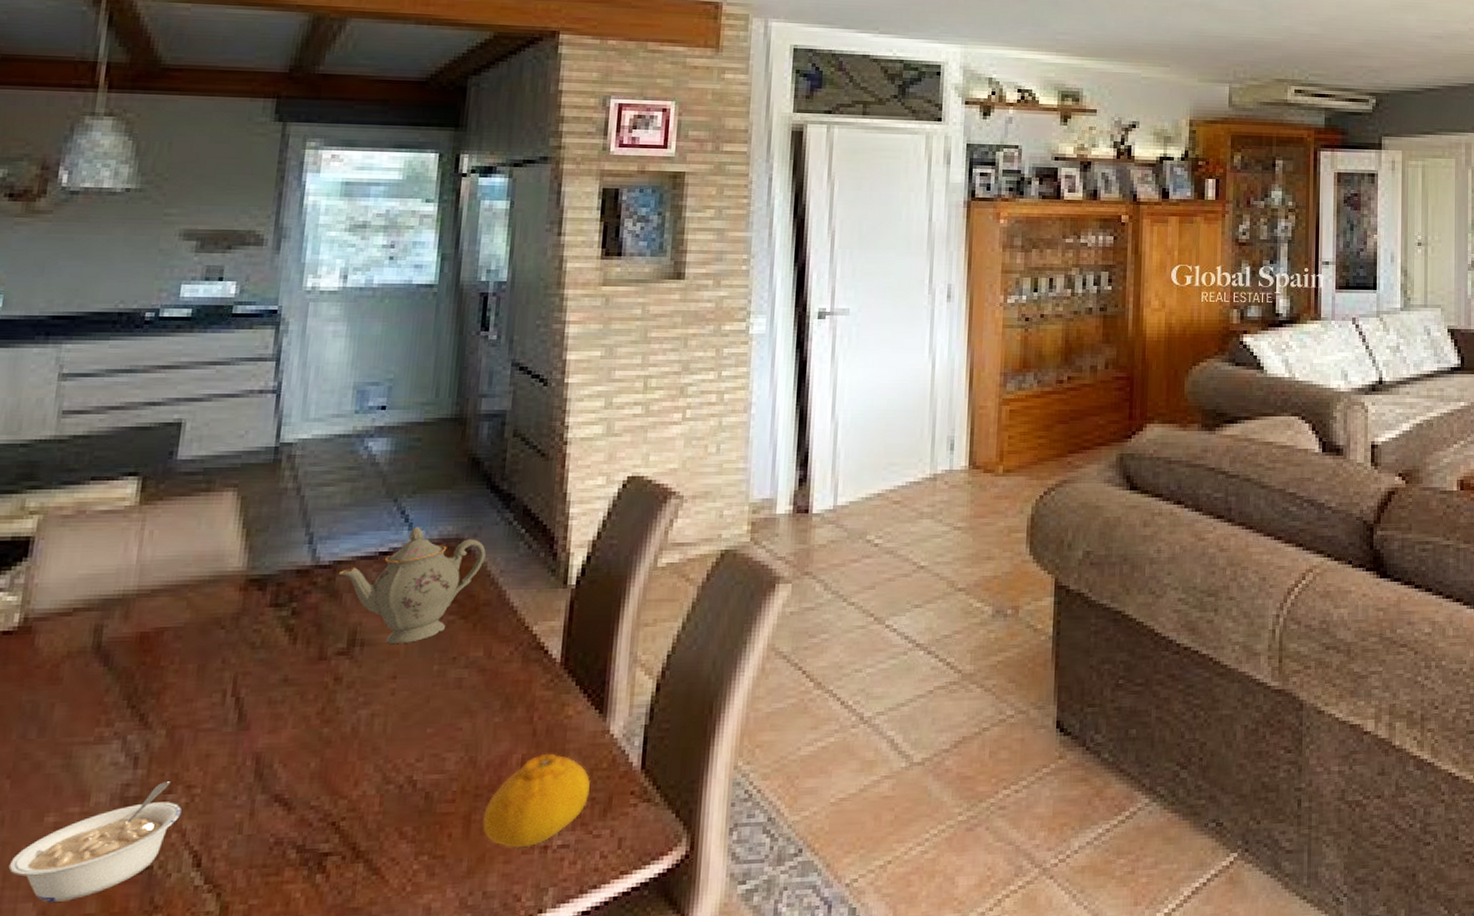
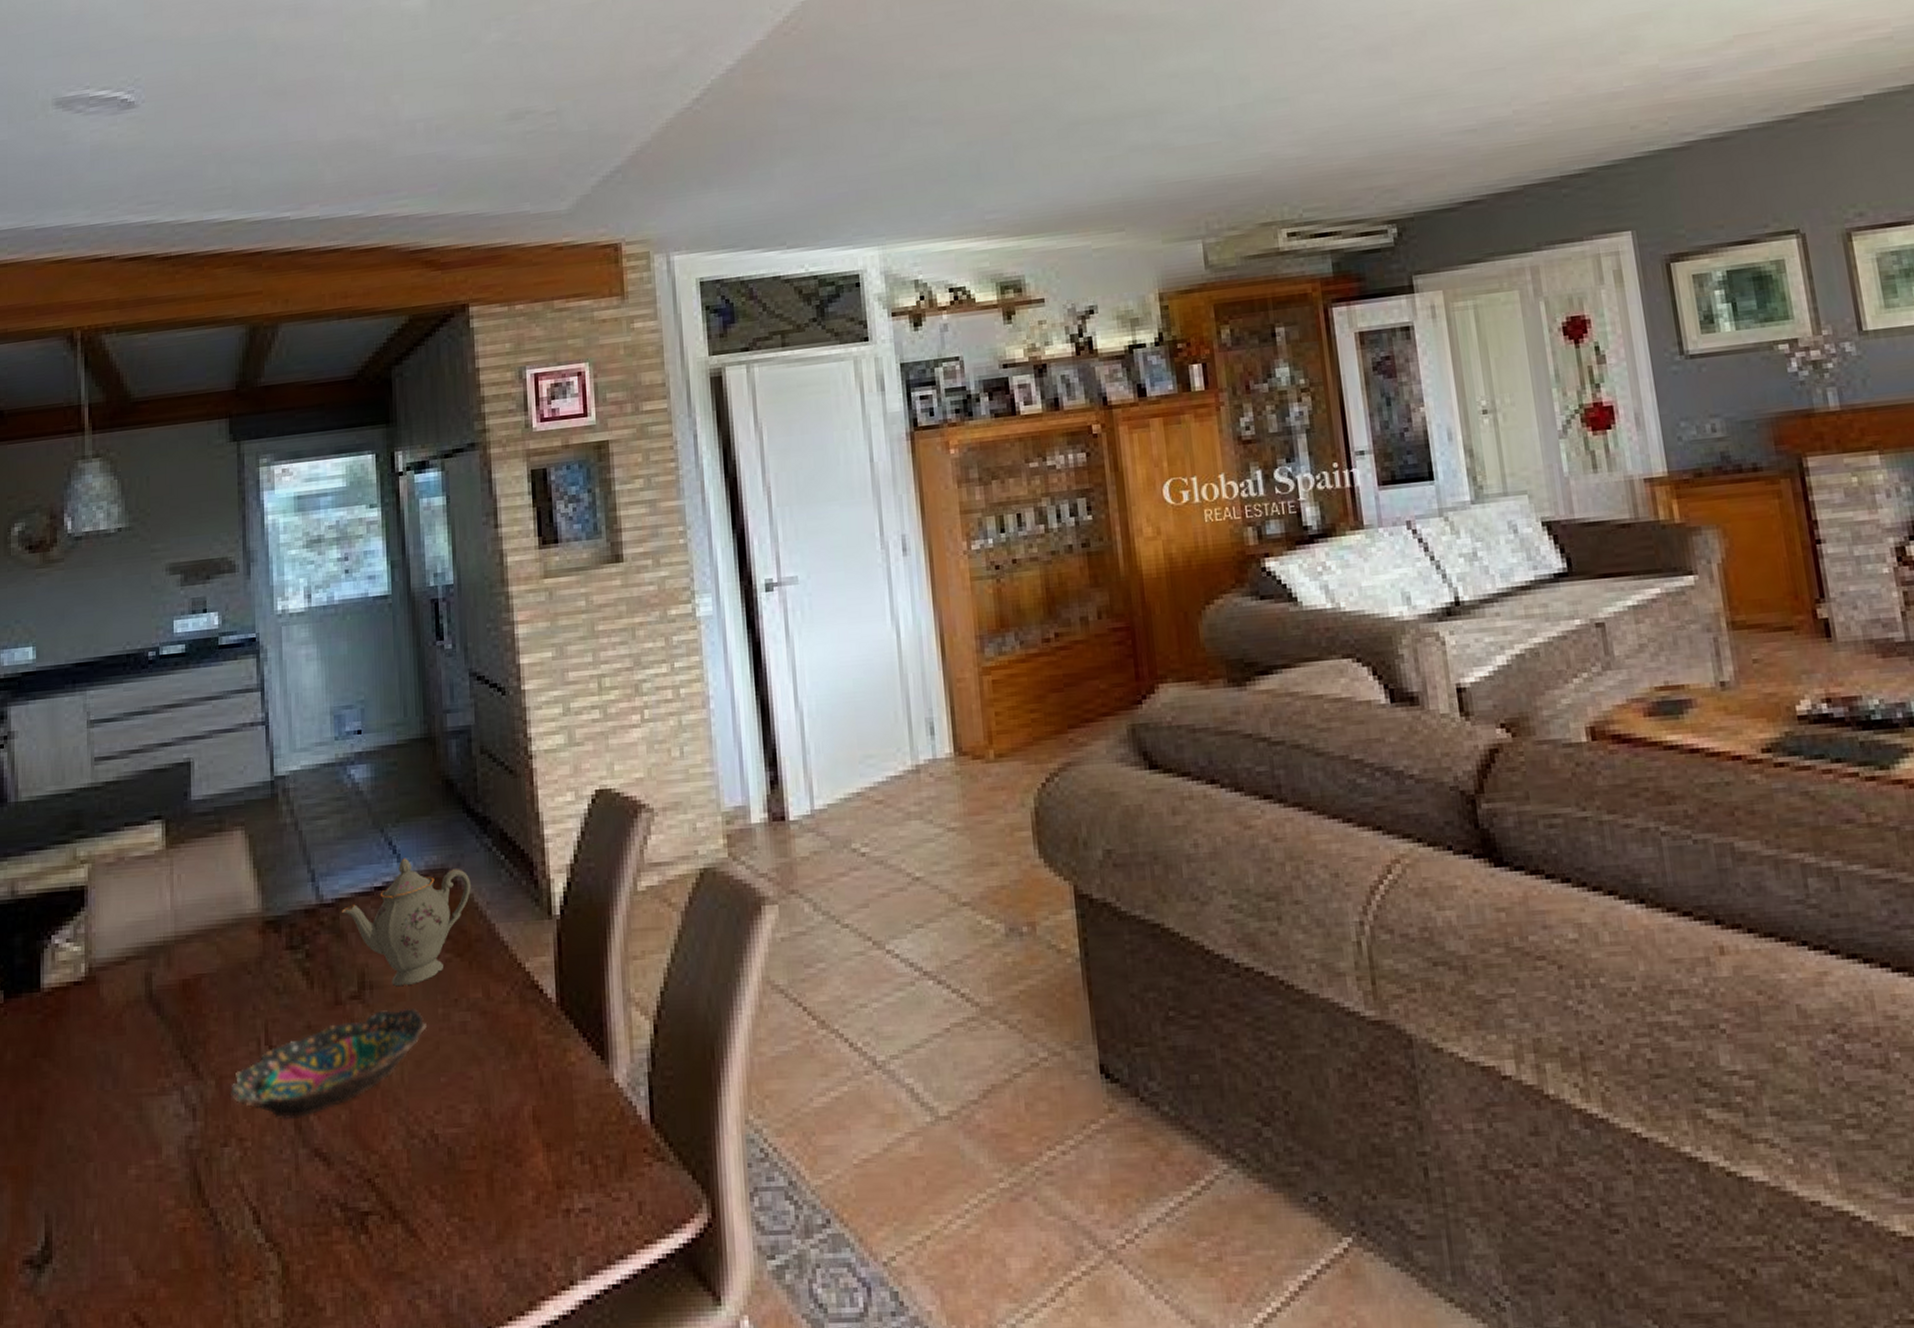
legume: present [8,781,181,902] -> none [105,1134,237,1256]
bowl: none [181,664,419,765] -> present [229,1007,427,1117]
fruit: present [482,753,590,848] -> none [504,1104,603,1211]

